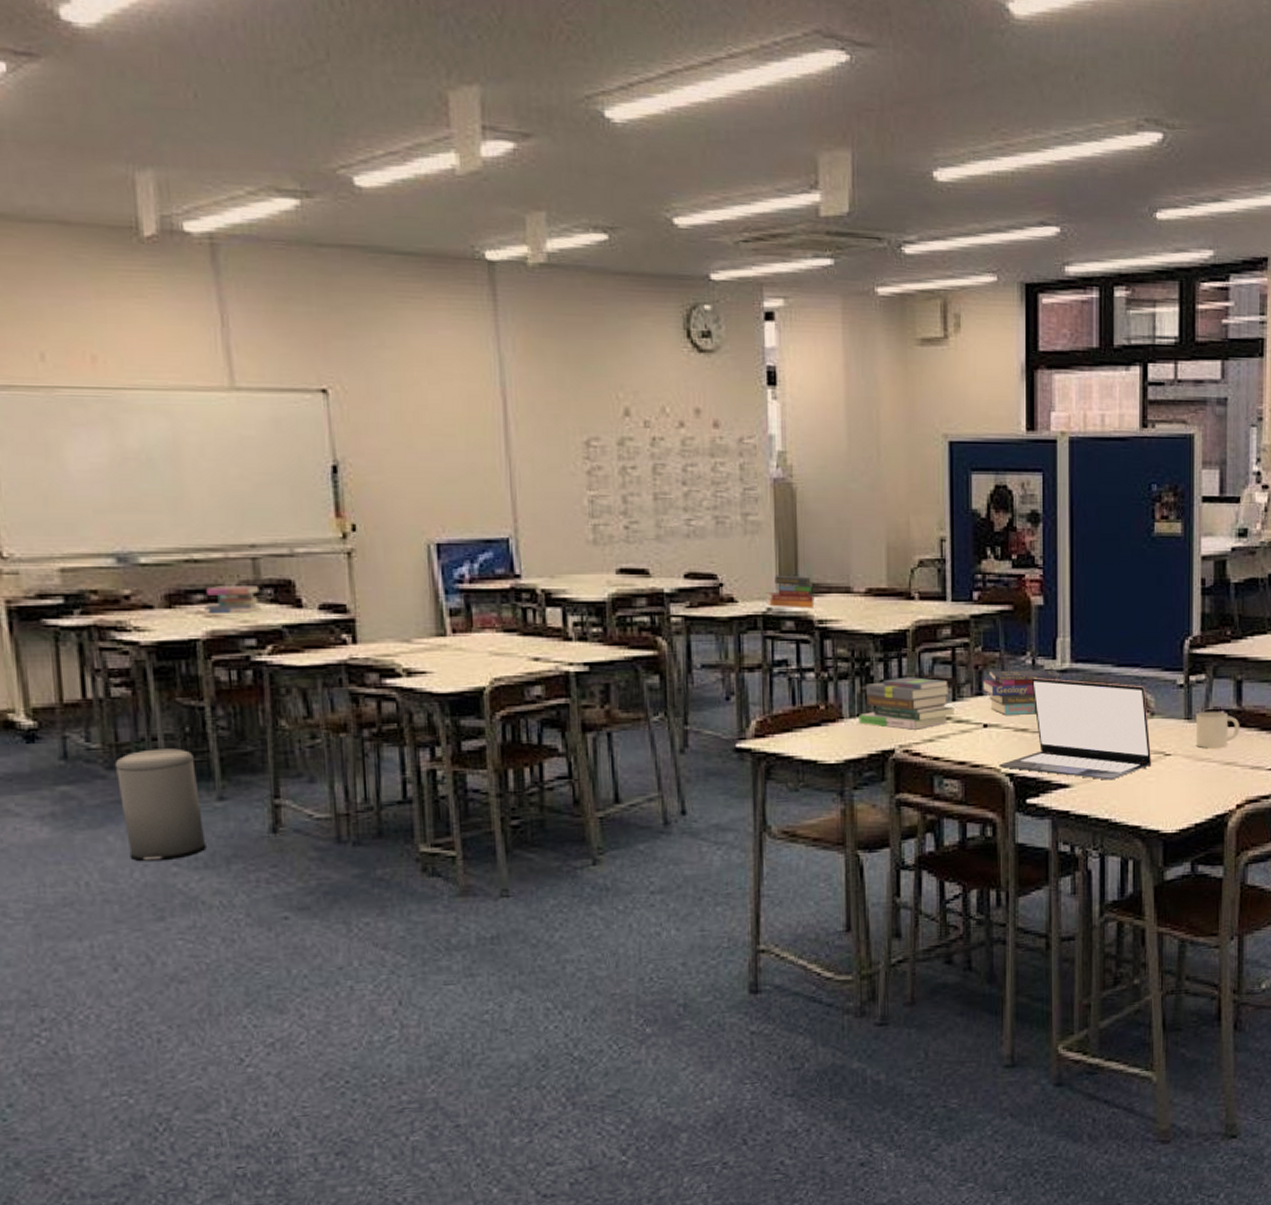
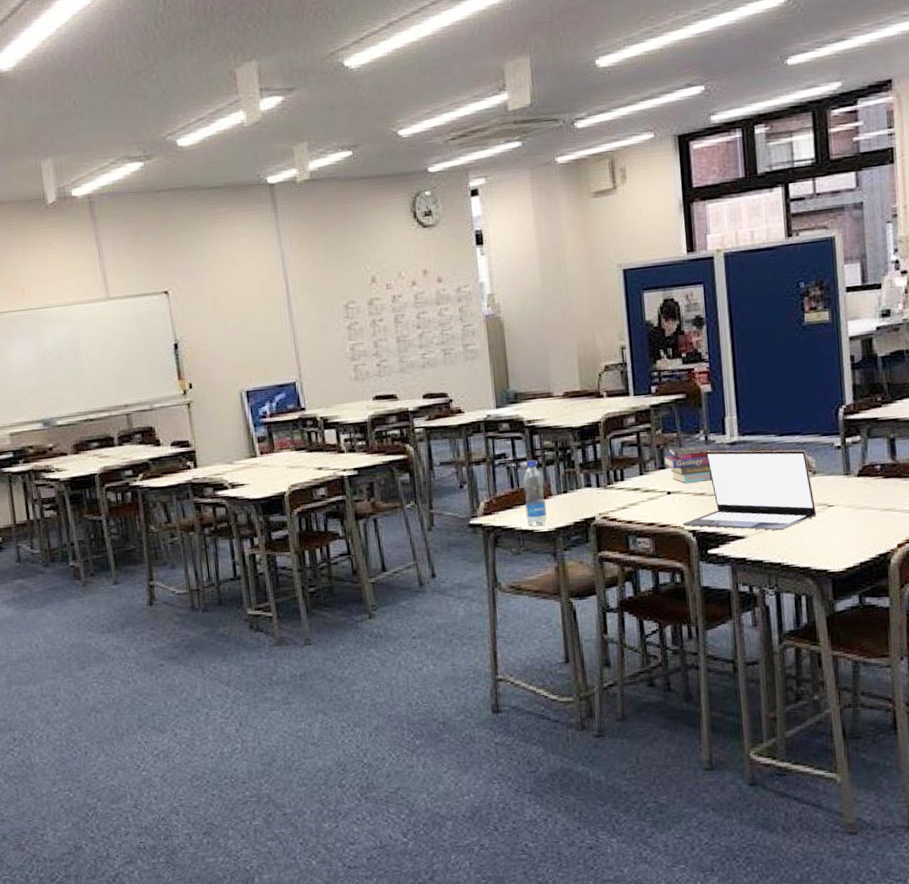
pedal bin: present [114,748,206,862] -> none [49,550,108,629]
books: present [204,586,261,613] -> none [98,433,134,455]
books: present [766,575,815,609] -> none [485,387,524,414]
bottle: none [808,671,835,757] -> present [523,460,547,527]
books: present [858,677,954,730] -> none [564,458,642,501]
mug: present [1195,711,1240,749] -> none [853,466,896,499]

